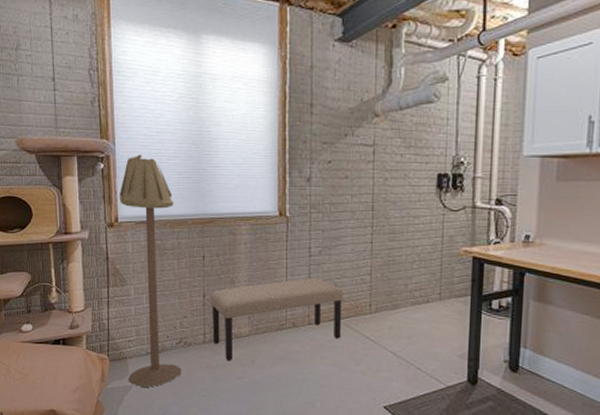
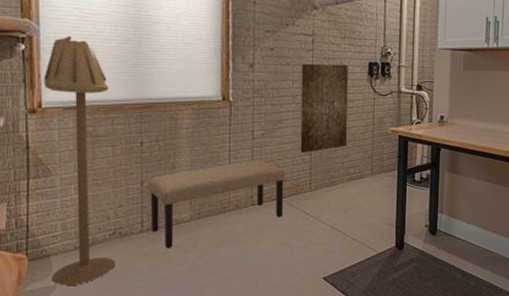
wall art: none [360,176,413,273] -> present [300,63,348,154]

